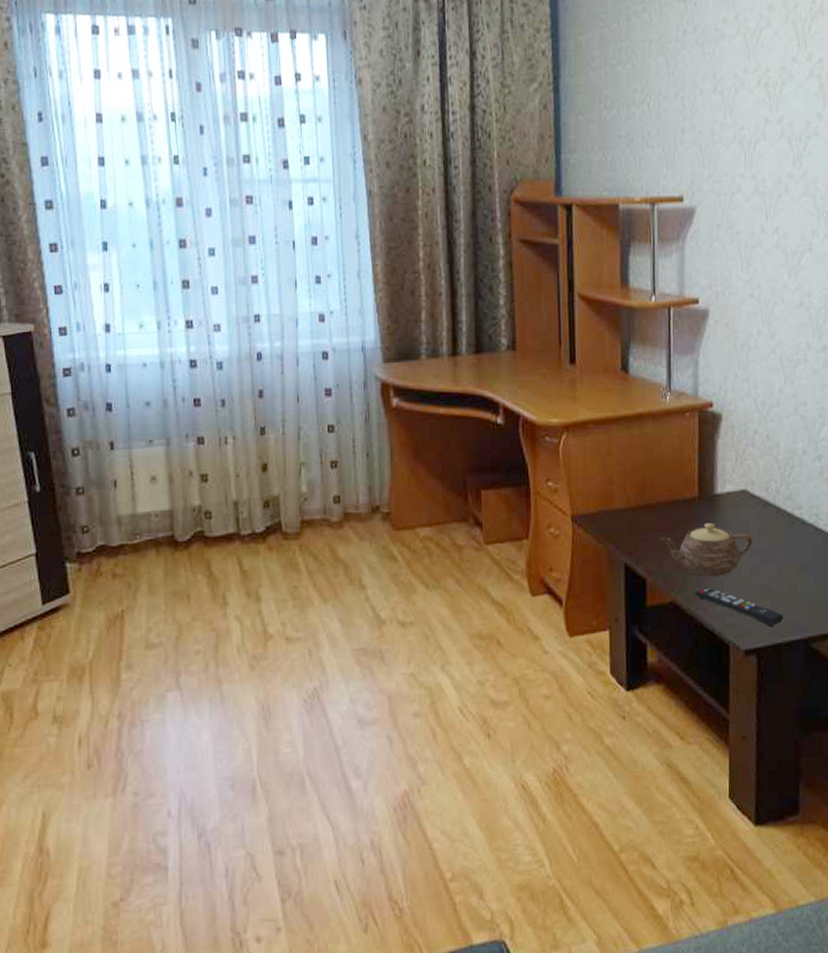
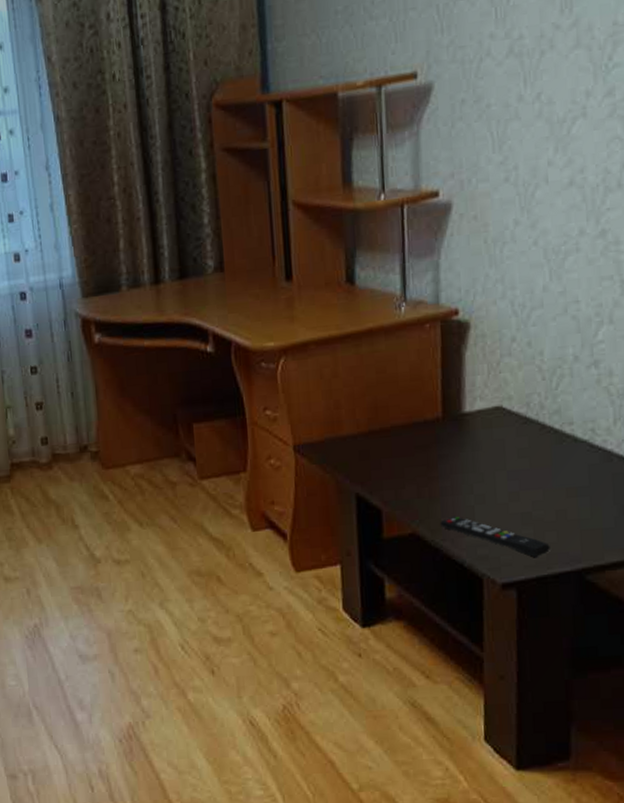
teapot: present [660,522,753,577] -> none [397,445,511,505]

